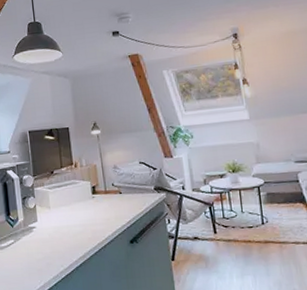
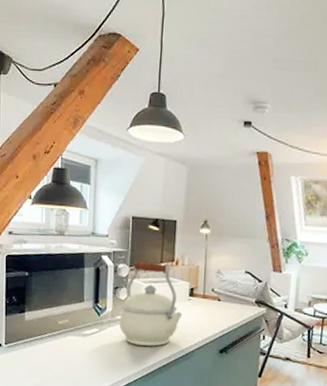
kettle: none [31,168,90,249] -> present [118,261,183,347]

